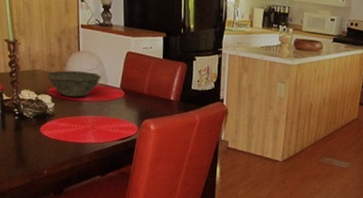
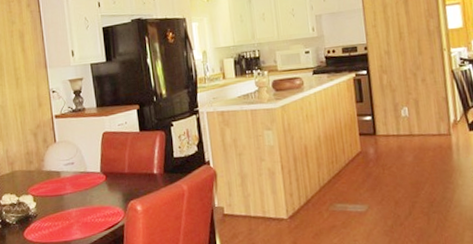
bowl: present [46,70,102,97] -> none [25,161,81,192]

